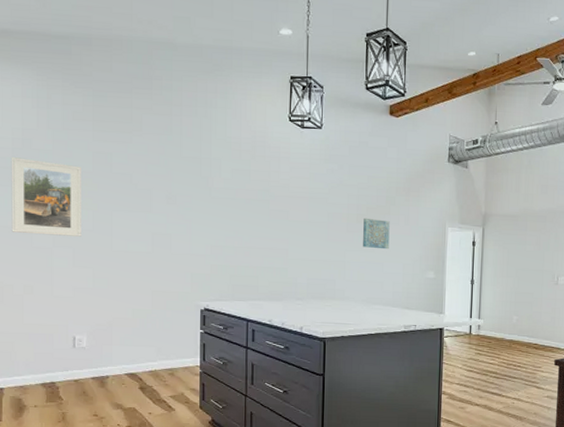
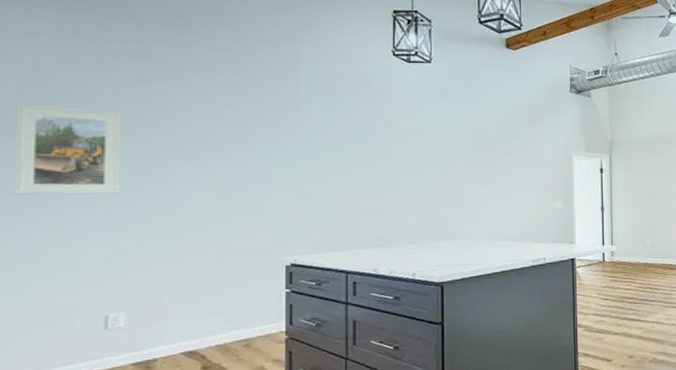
wall art: present [363,217,390,250] -> none [482,151,512,183]

